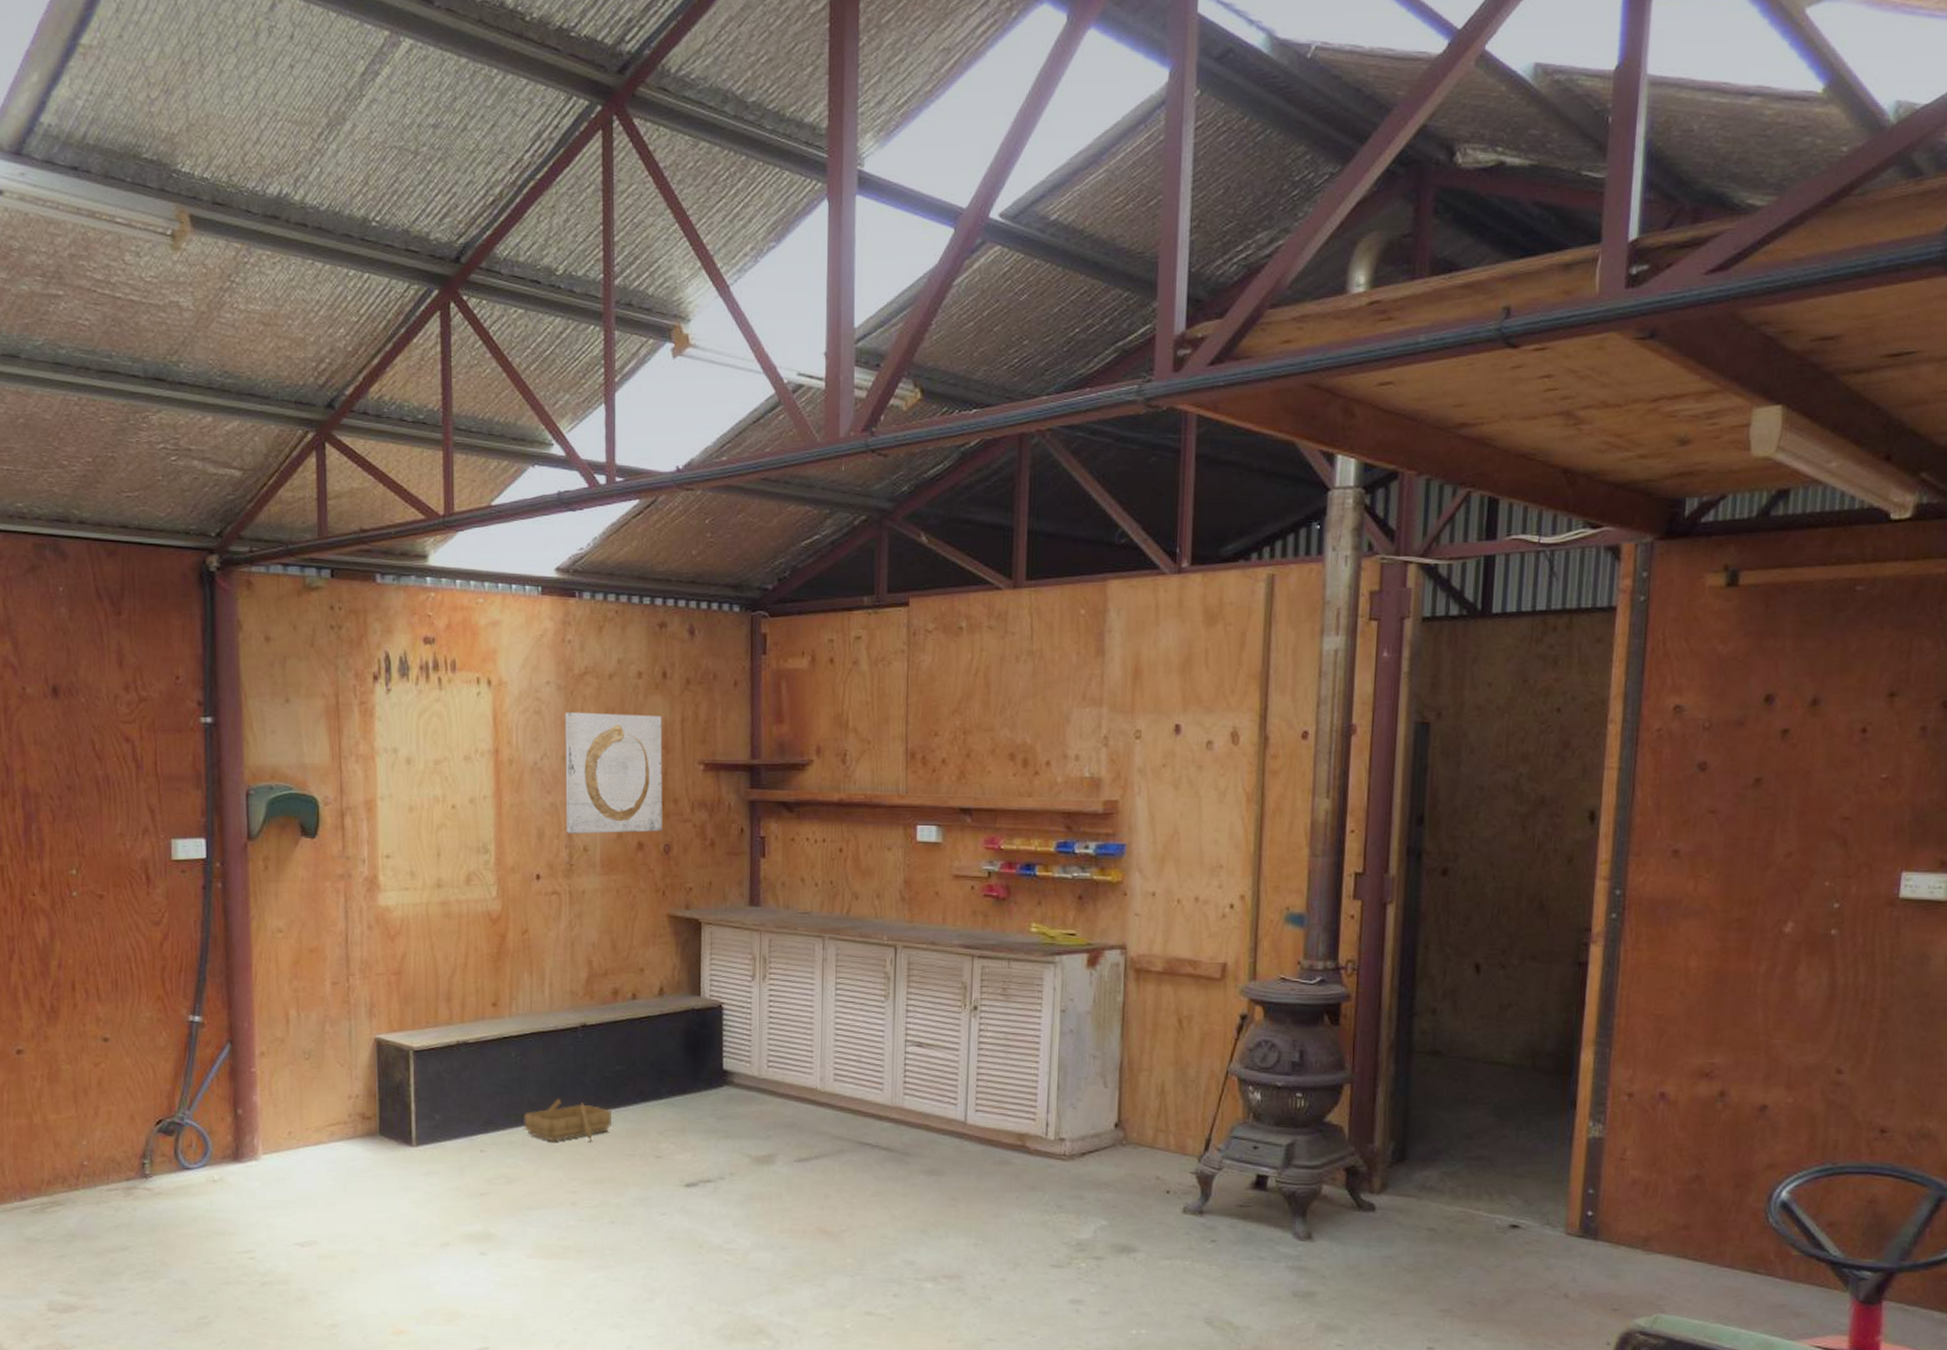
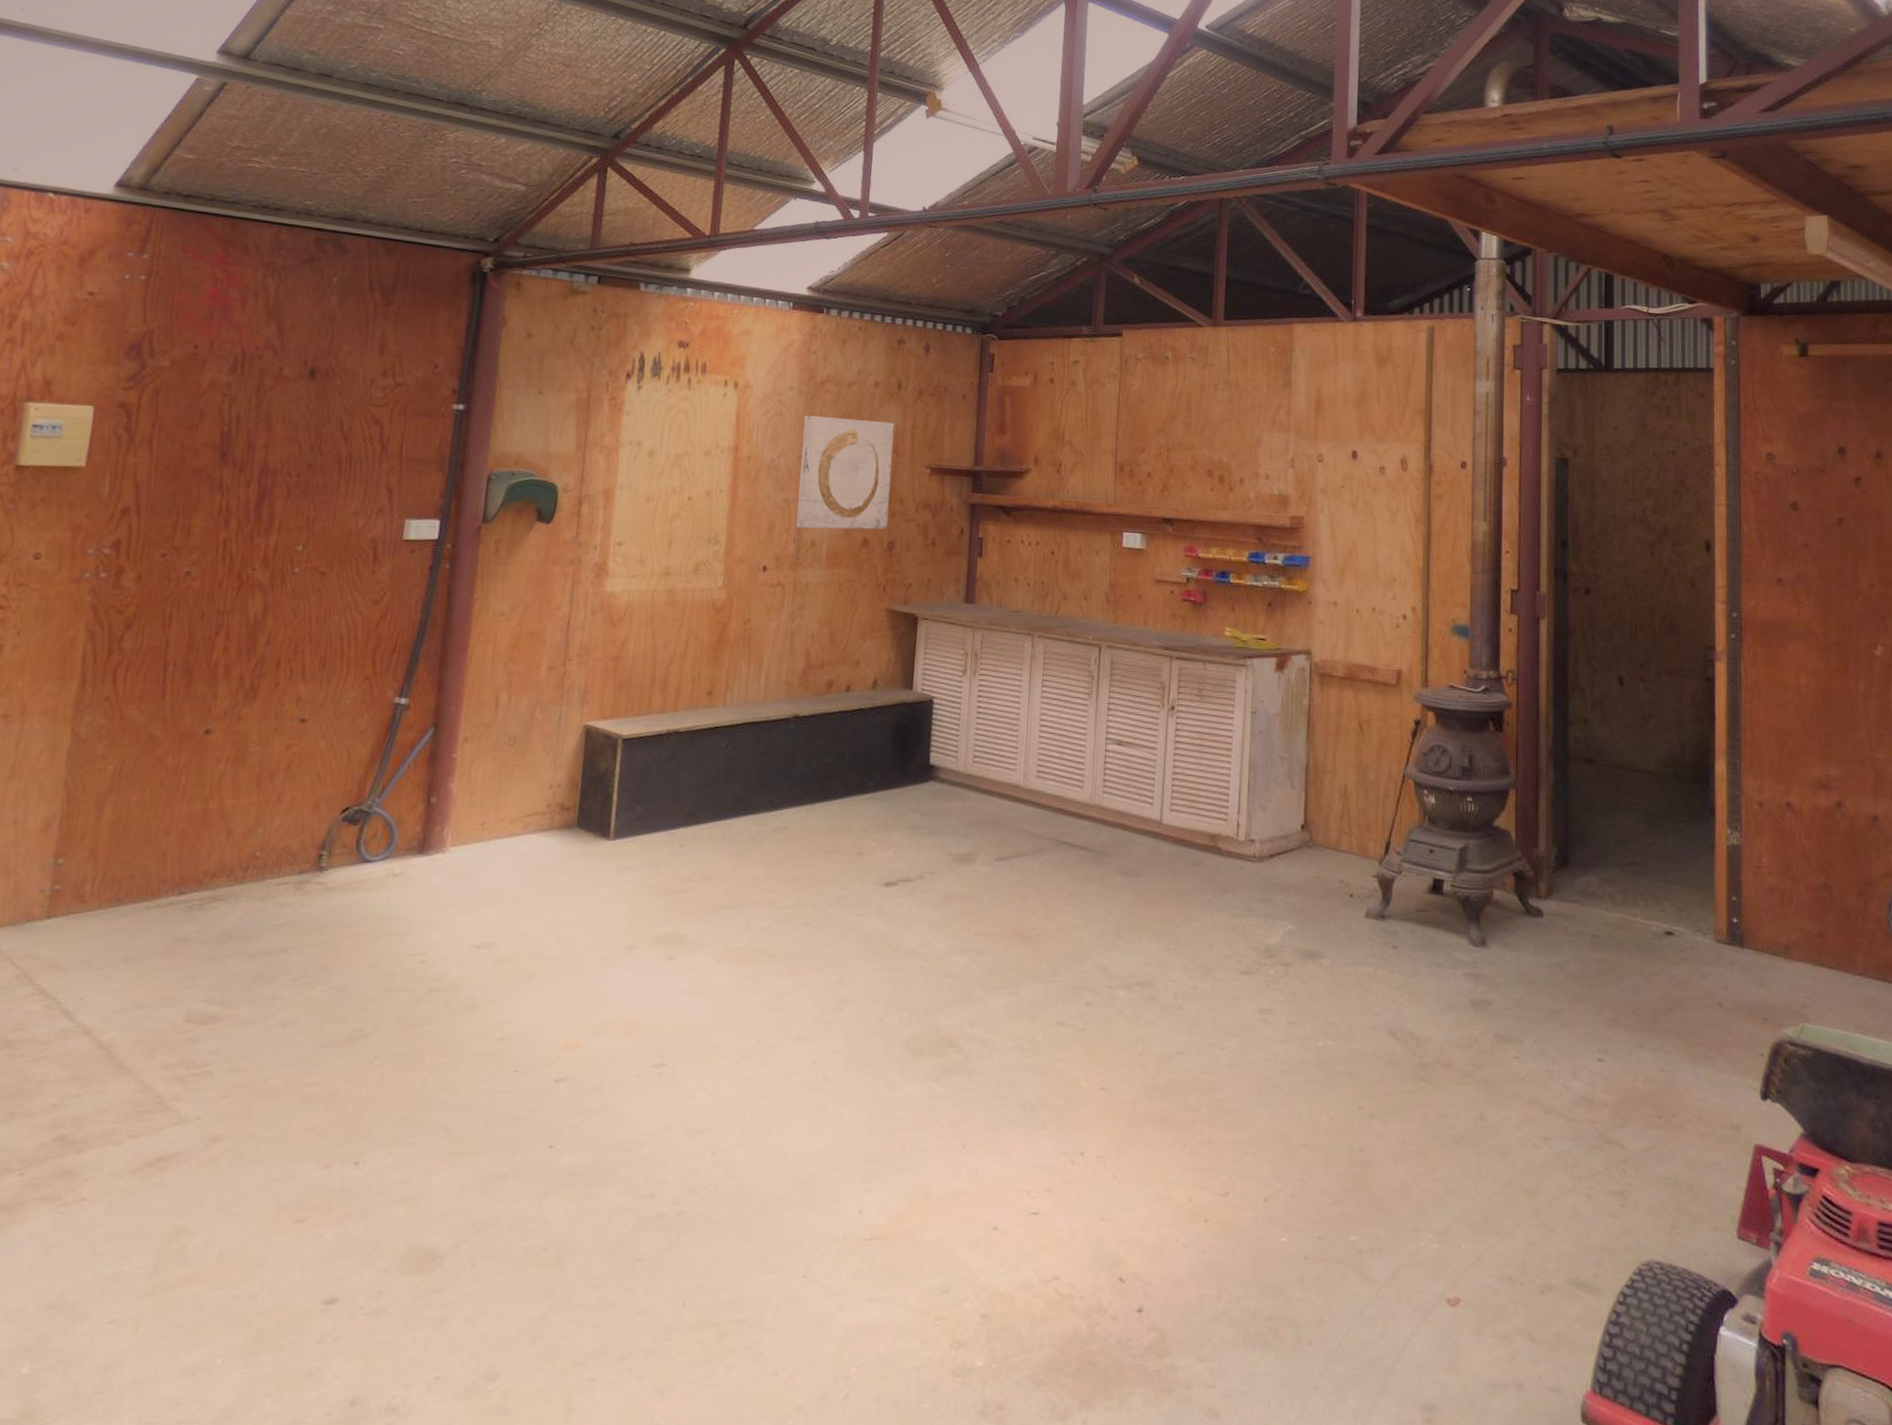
wooden boat: present [524,1099,611,1142] -> none [726,792,816,837]

